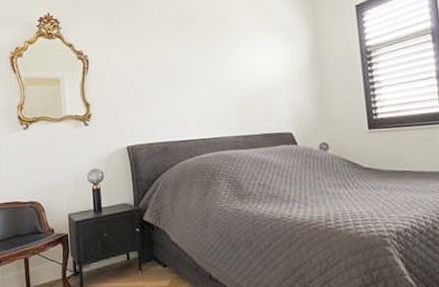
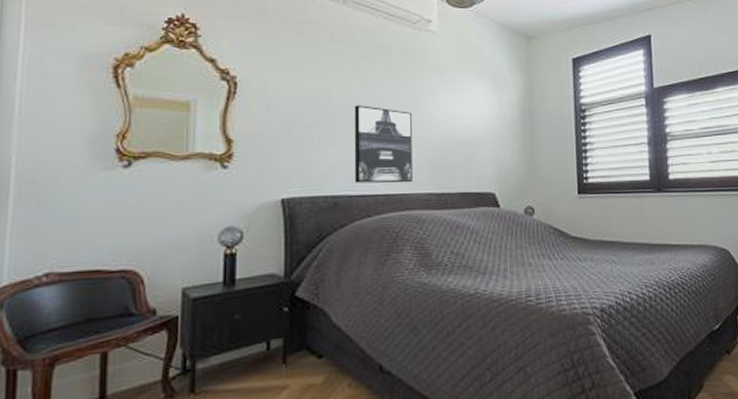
wall art: none [172,67,223,131] -> present [354,105,413,183]

